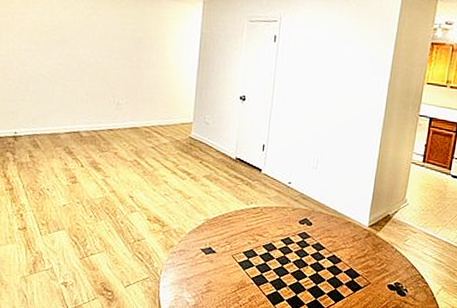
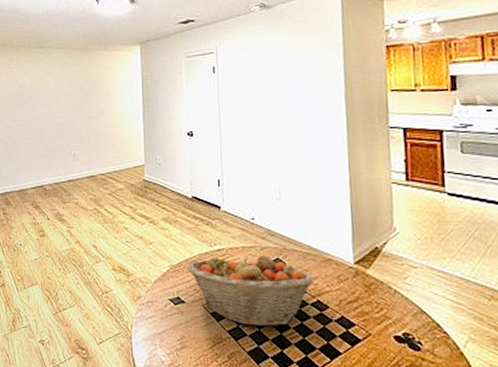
fruit basket: none [222,215,334,276] -> present [187,255,314,327]

